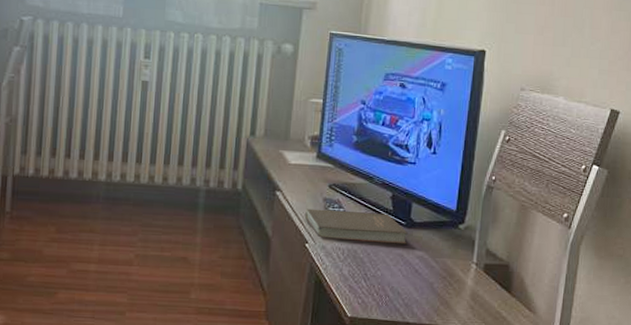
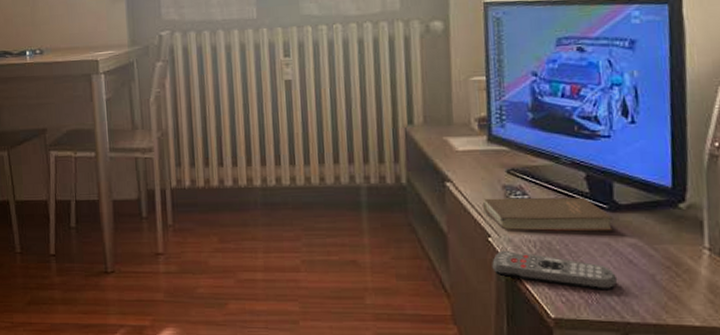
remote control: none [305,255,405,295] -> present [492,250,618,291]

